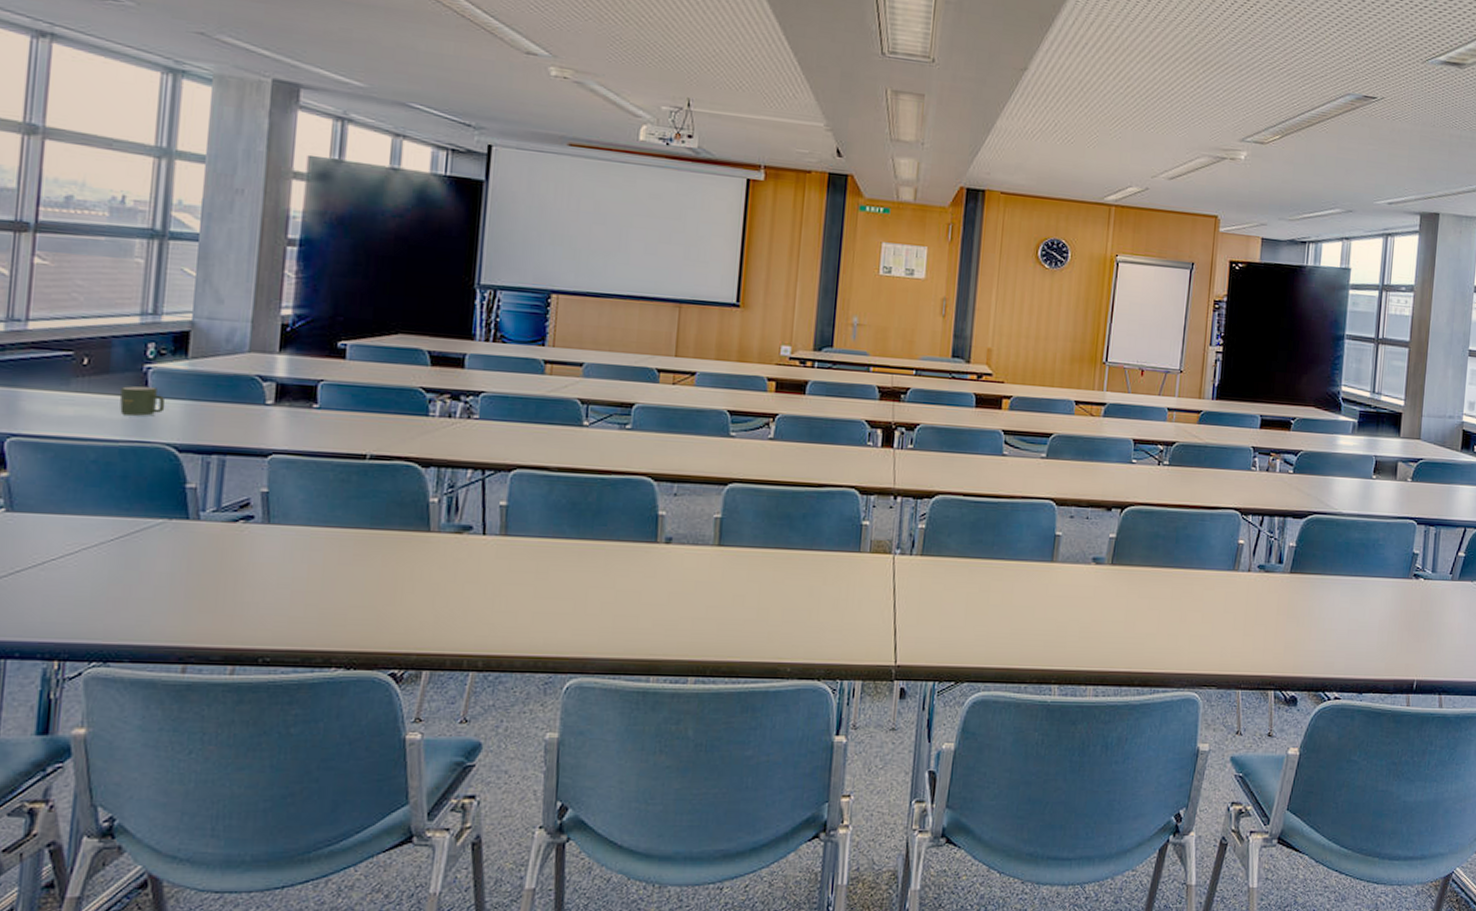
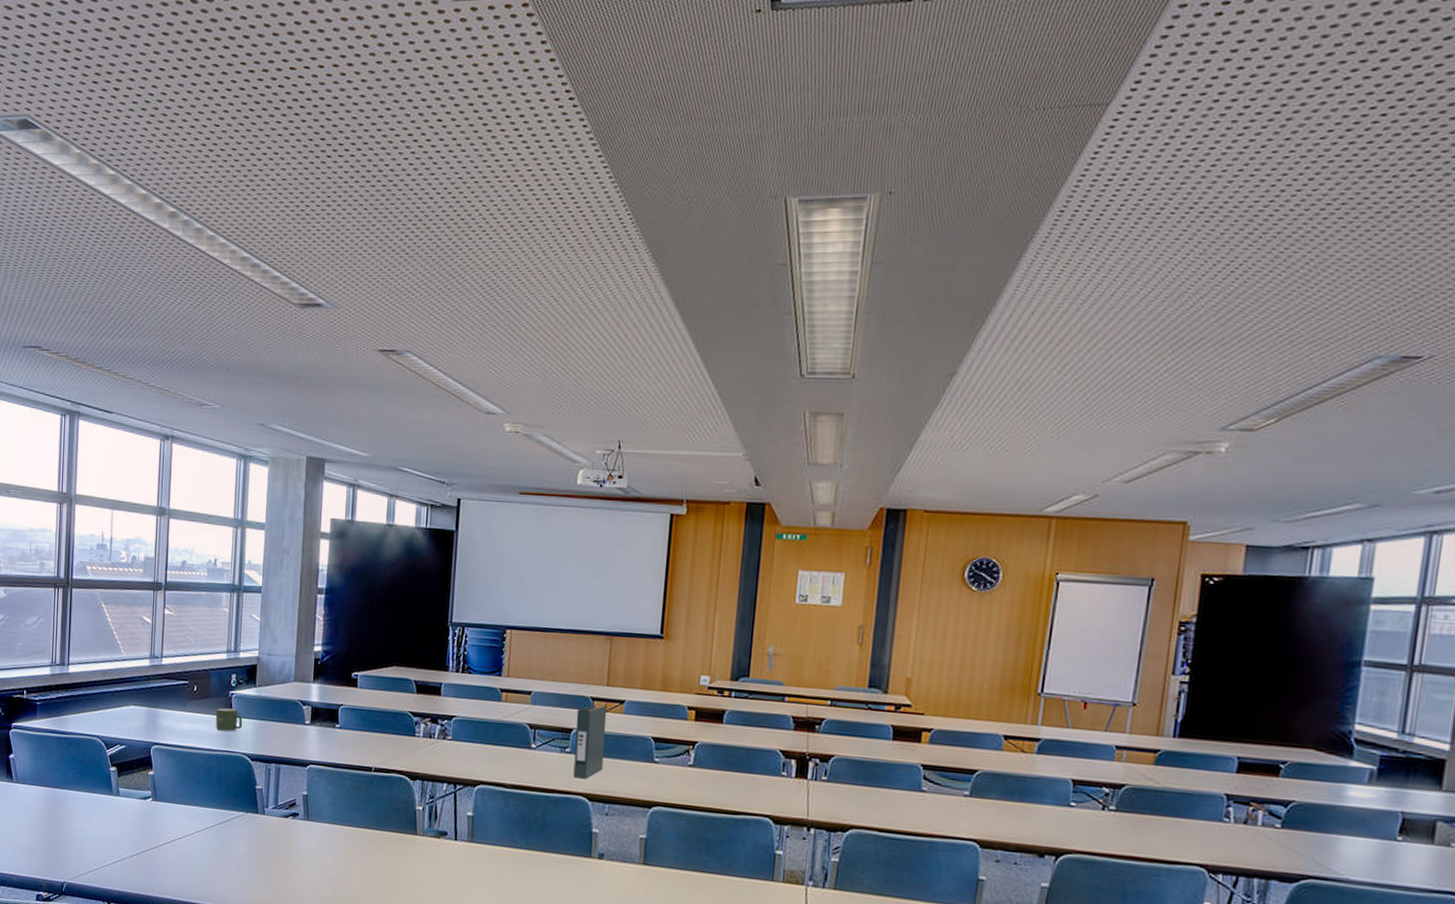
binder: none [635,376,676,458] -> present [573,704,607,779]

